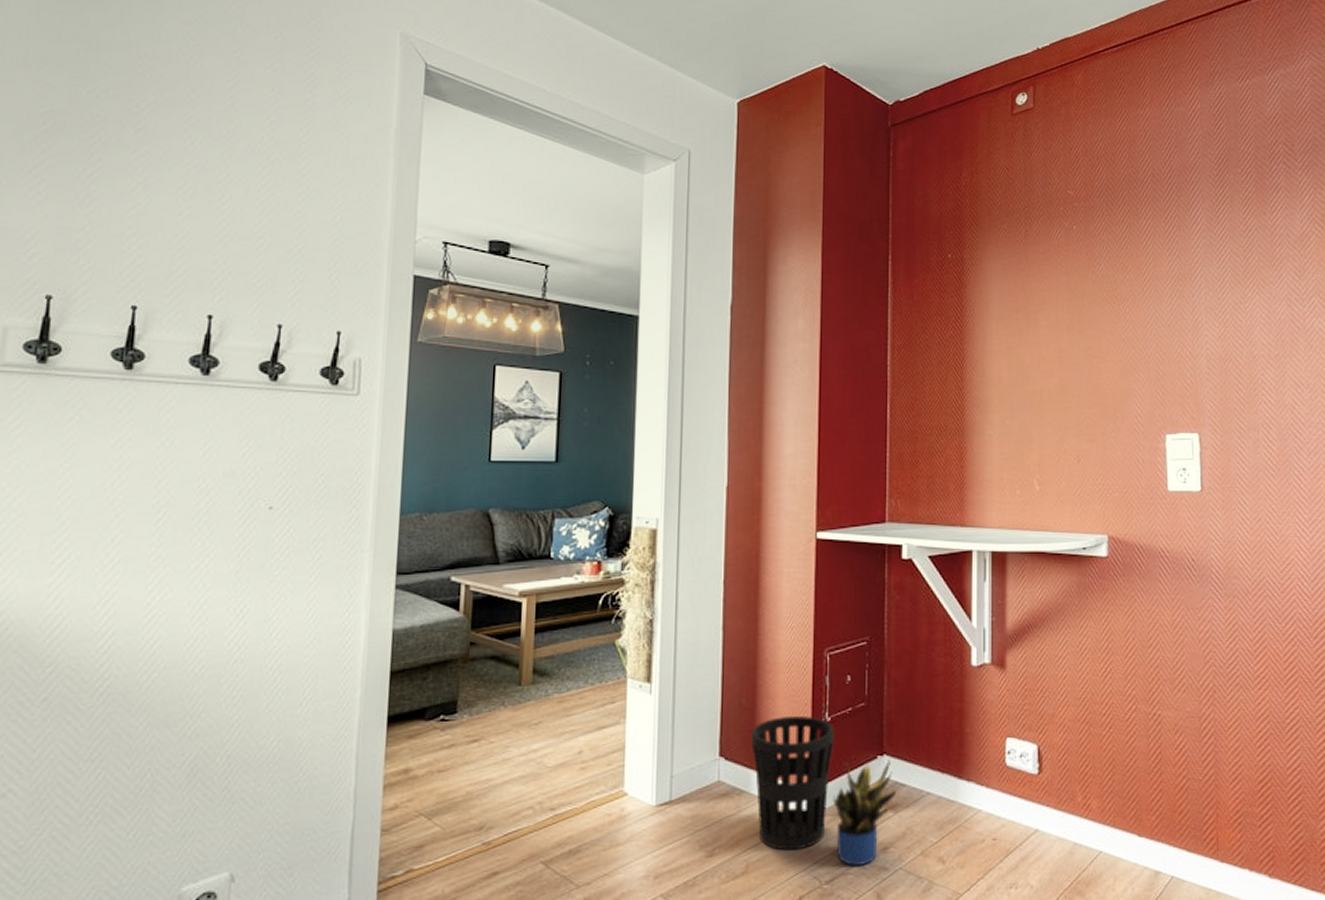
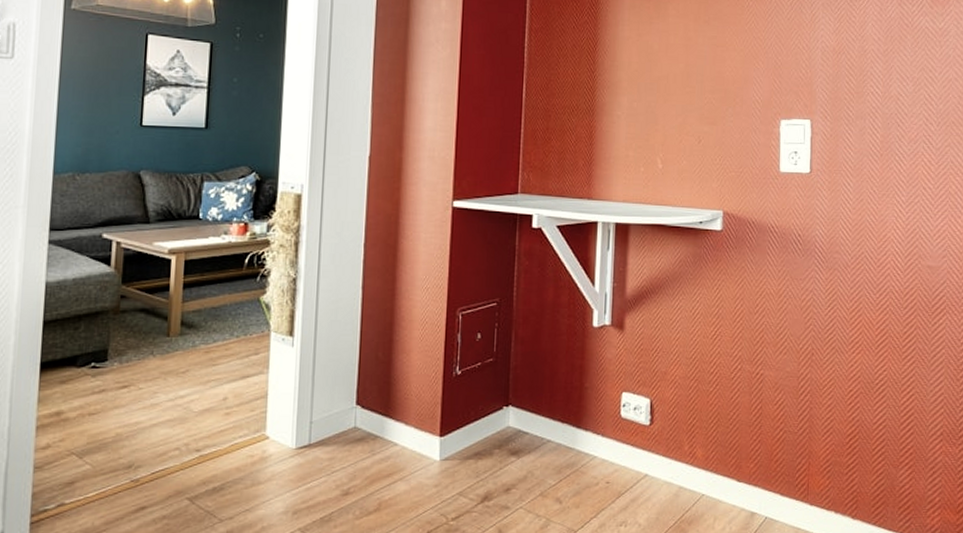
wastebasket: present [751,716,835,851] -> none [386,370,465,491]
potted plant: present [832,760,897,866] -> none [460,410,520,505]

